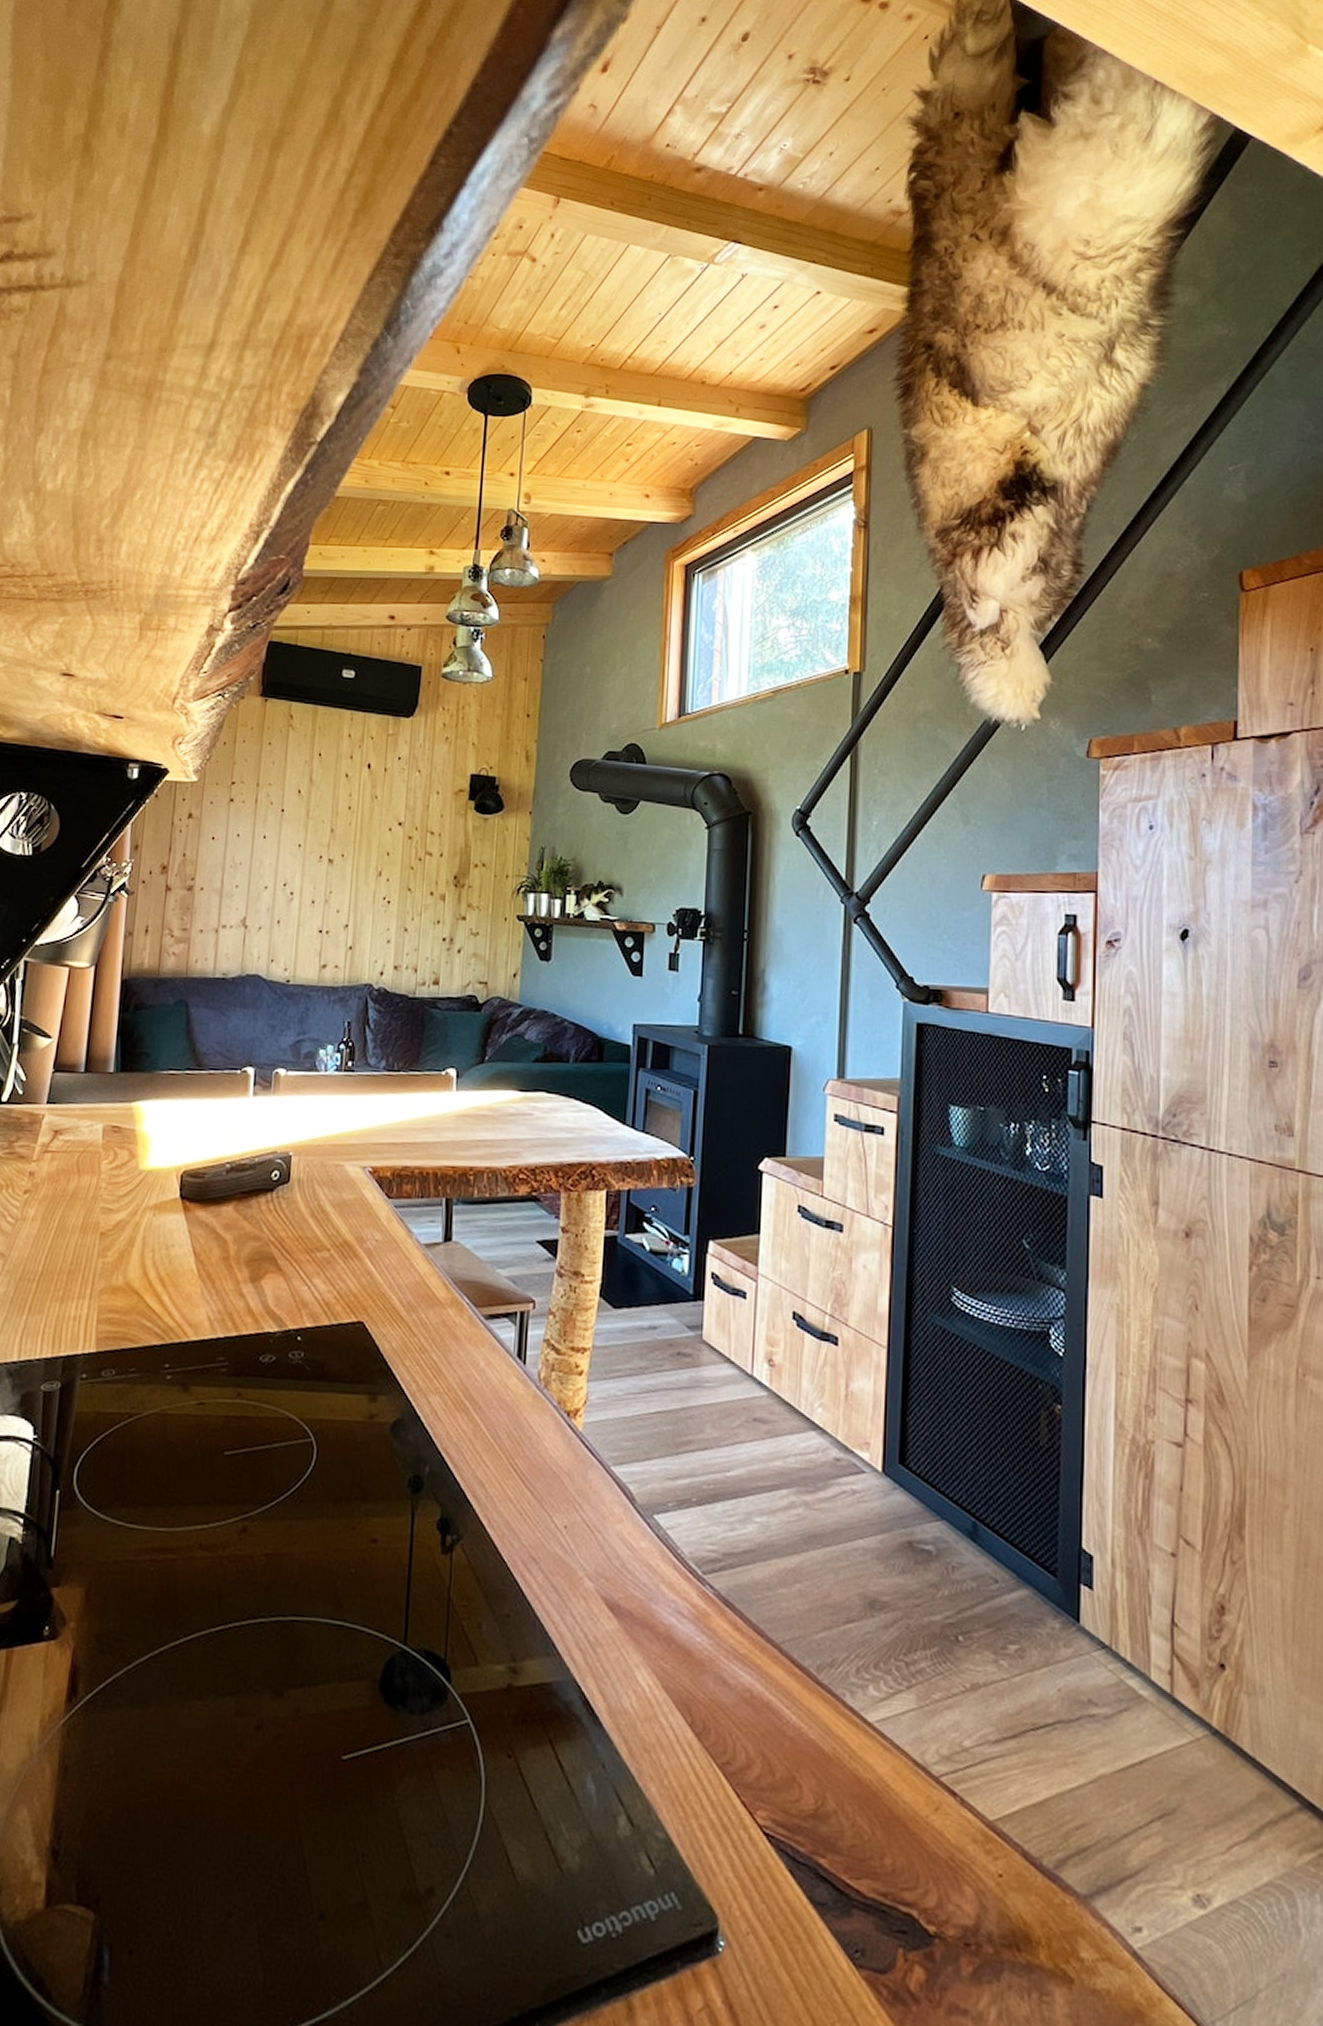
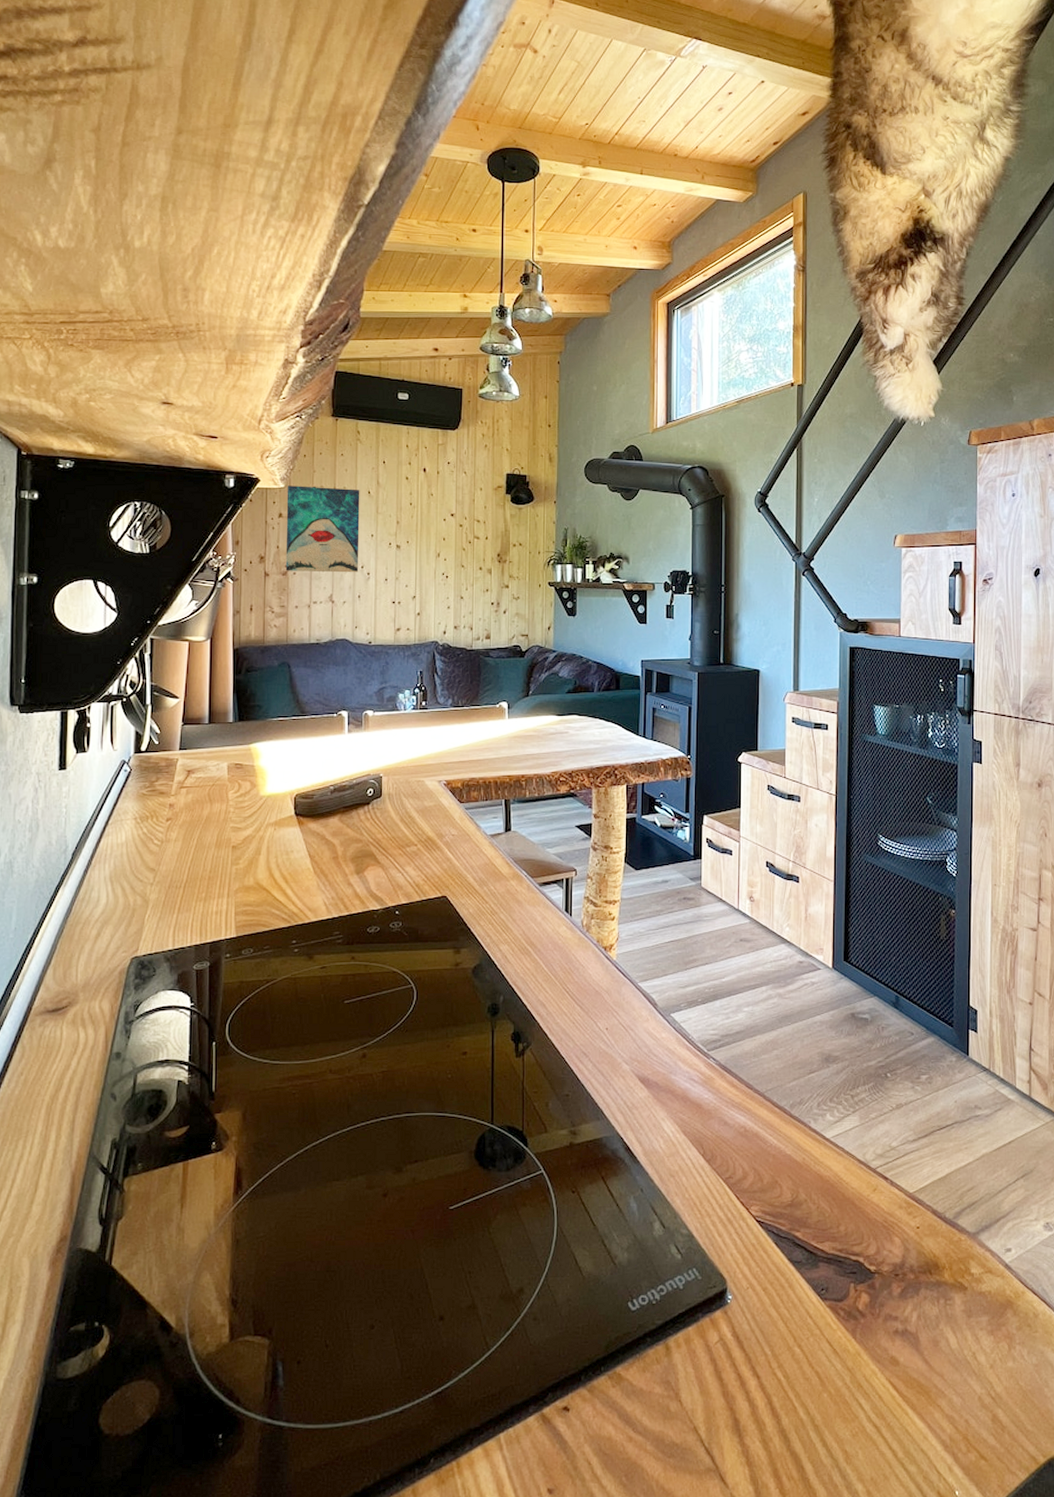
wall art: none [191,779,289,892] -> present [285,485,360,573]

